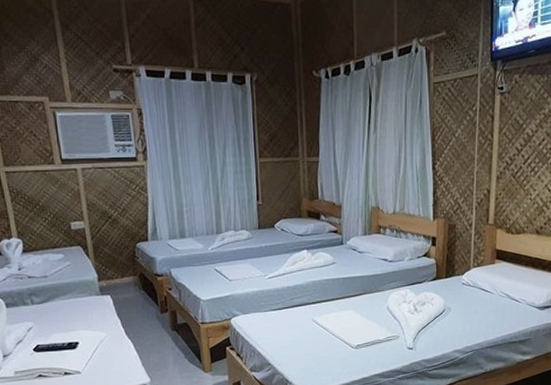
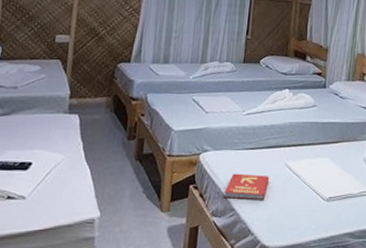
book: none [259,332,300,355] -> present [224,173,270,200]

